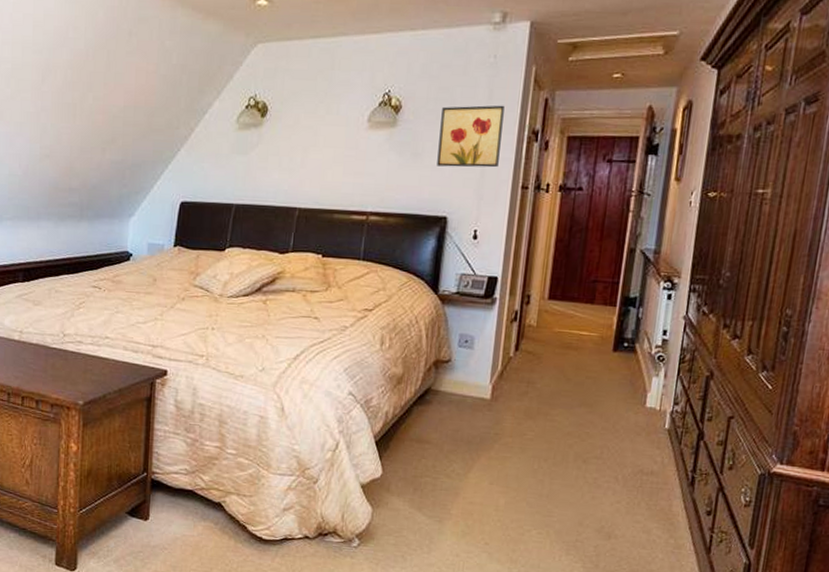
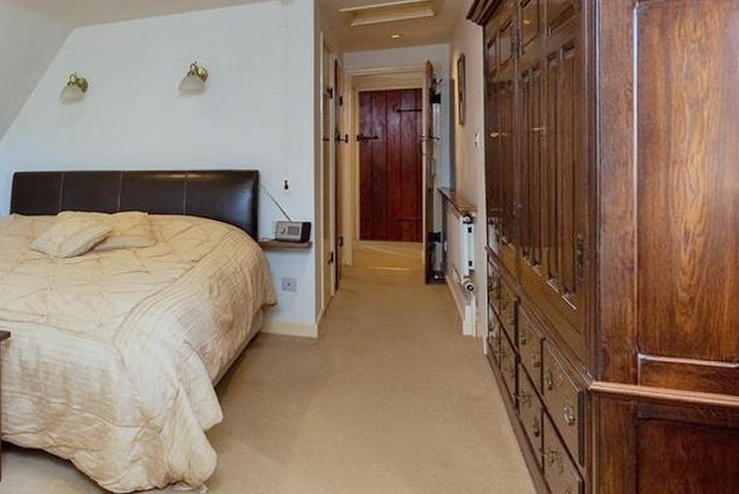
wall art: present [437,105,505,168] -> none [244,68,300,125]

